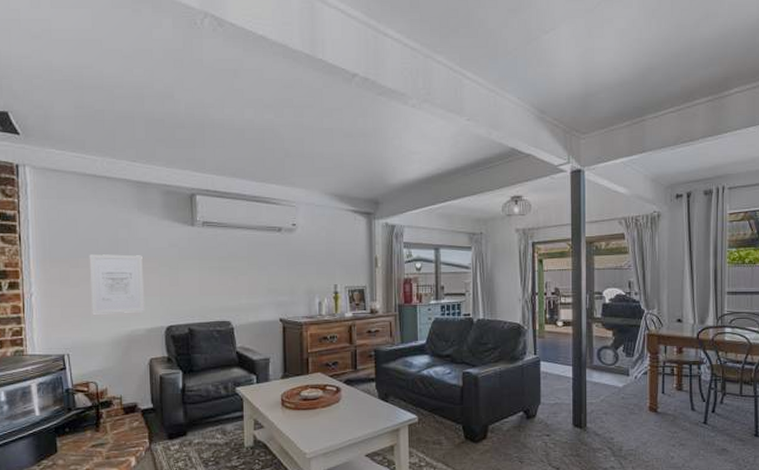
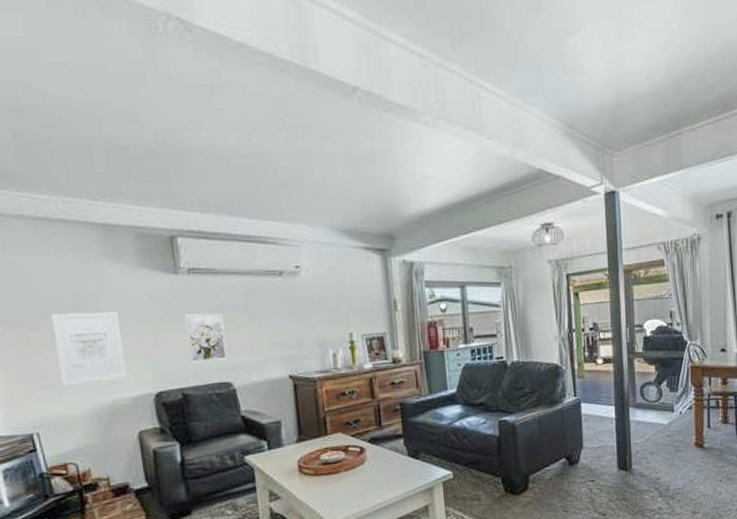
wall art: none [196,260,229,303] -> present [184,313,228,364]

